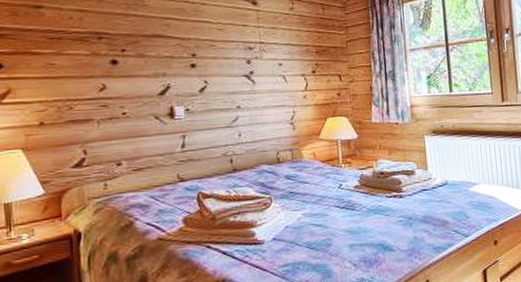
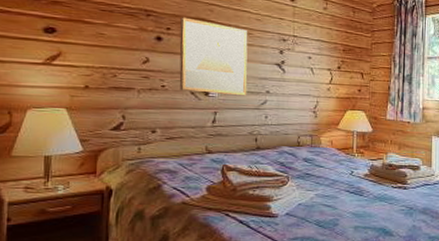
wall art: none [135,35,216,116] -> present [179,17,248,96]

